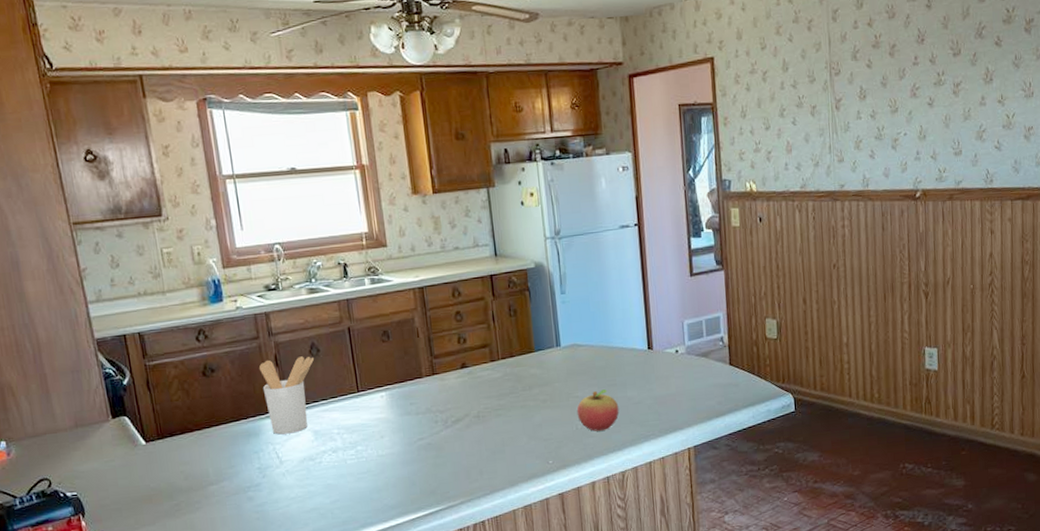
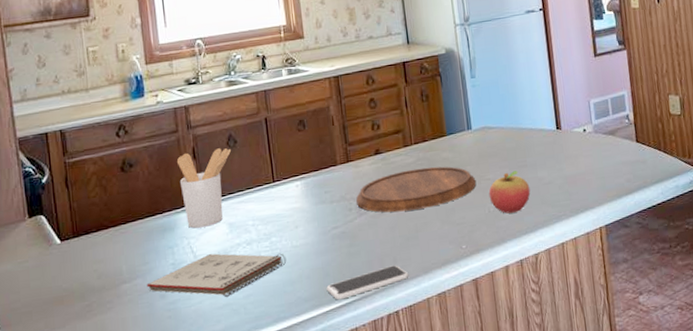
notepad: none [233,460,373,502] -> present [146,253,287,297]
smartphone: none [413,477,495,509] -> present [326,265,409,300]
cutting board: none [442,382,565,426] -> present [356,166,477,213]

